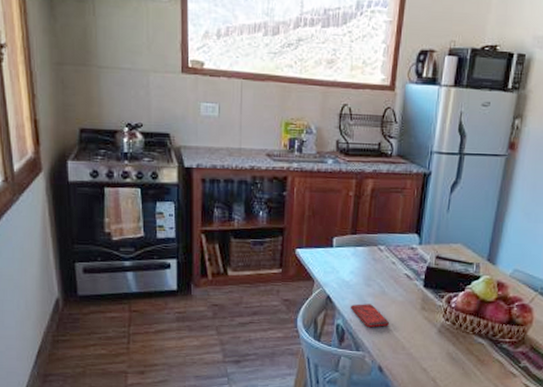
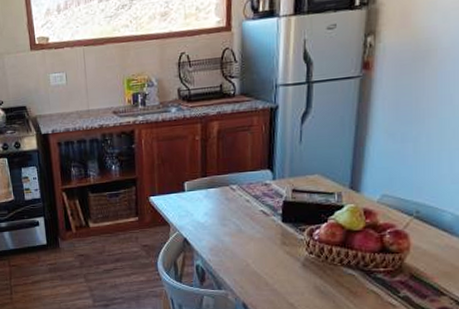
smartphone: present [351,304,390,328] -> none [208,243,250,267]

